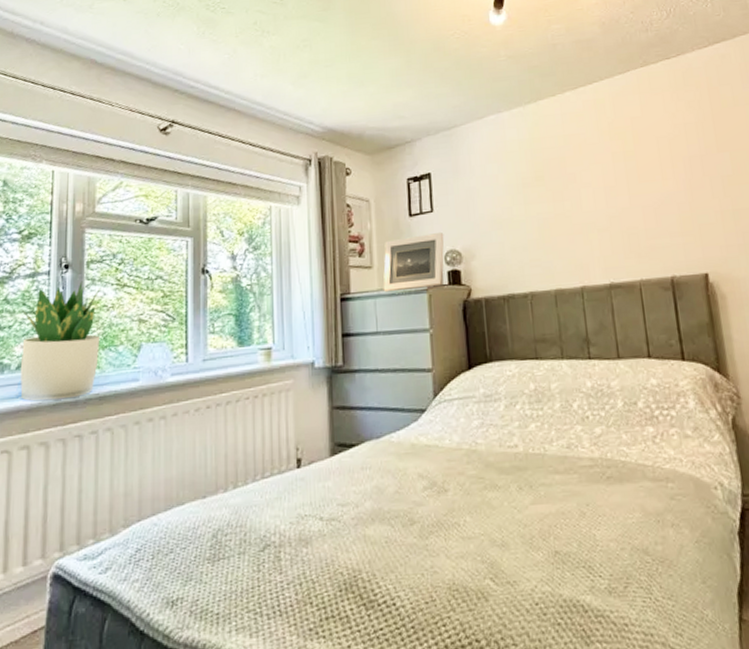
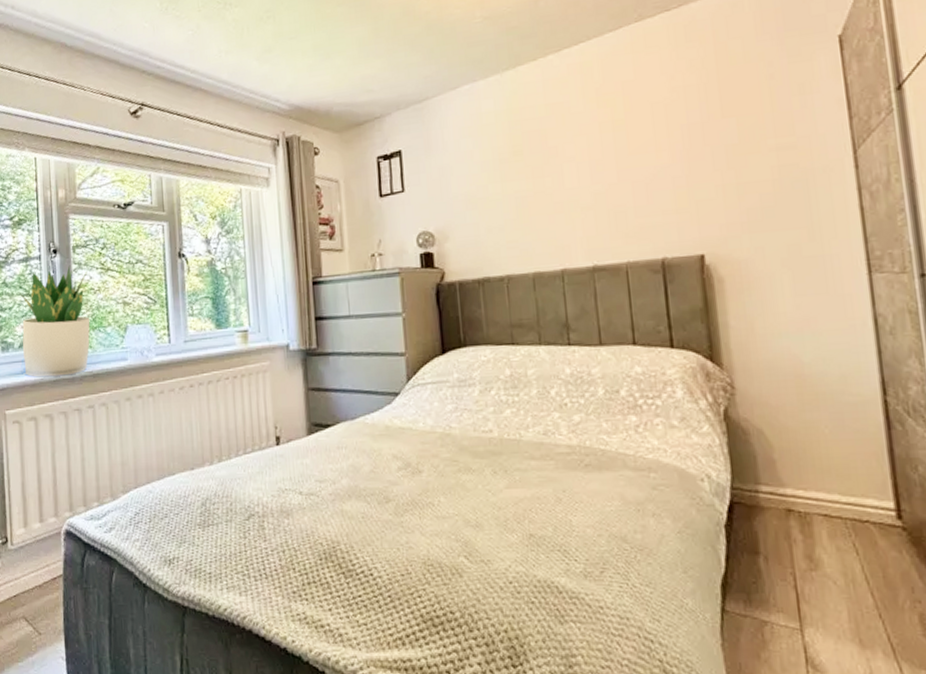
picture frame: present [383,231,445,293] -> none [354,212,417,276]

